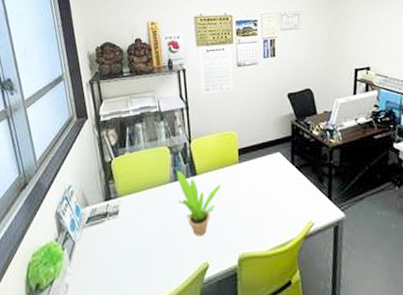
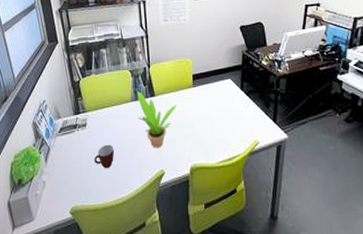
mug: none [127,234,150,265] -> present [94,144,114,169]

